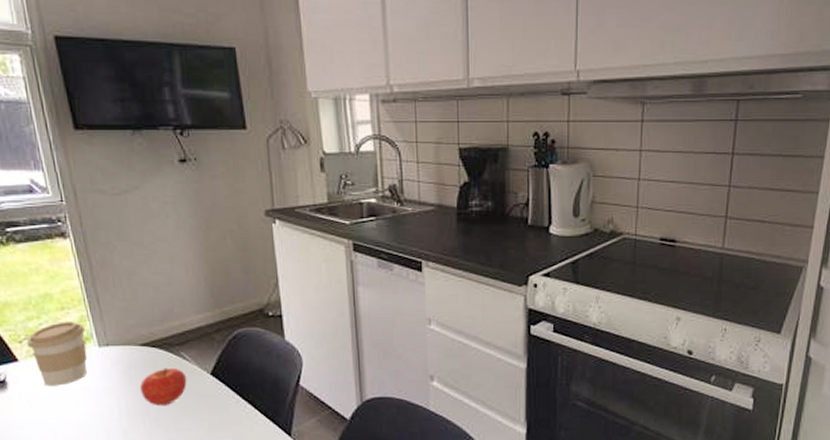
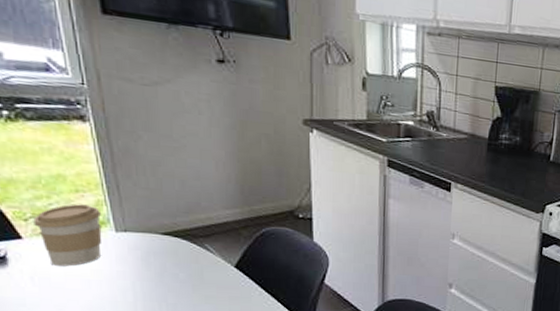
fruit: present [140,367,187,406] -> none [159,257,210,294]

